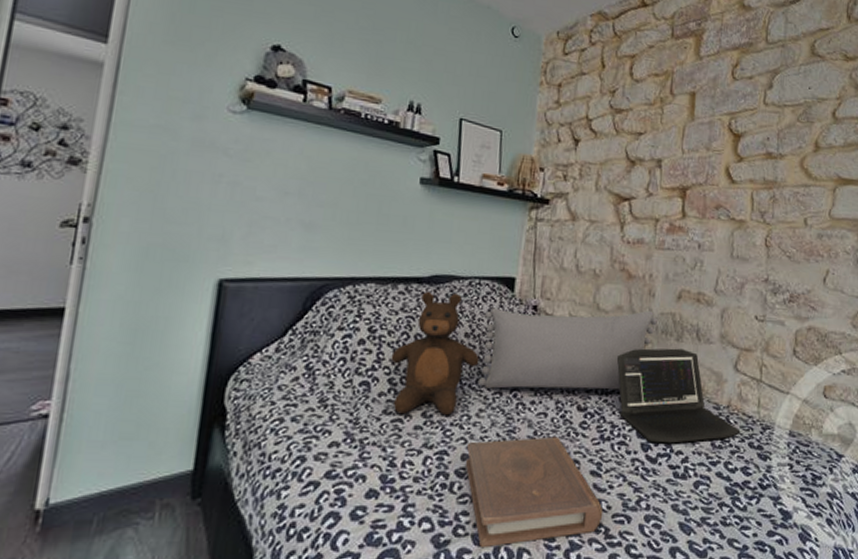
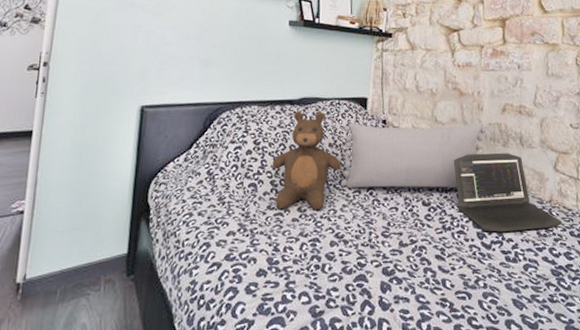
book: present [465,436,603,547] -> none [333,227,448,317]

